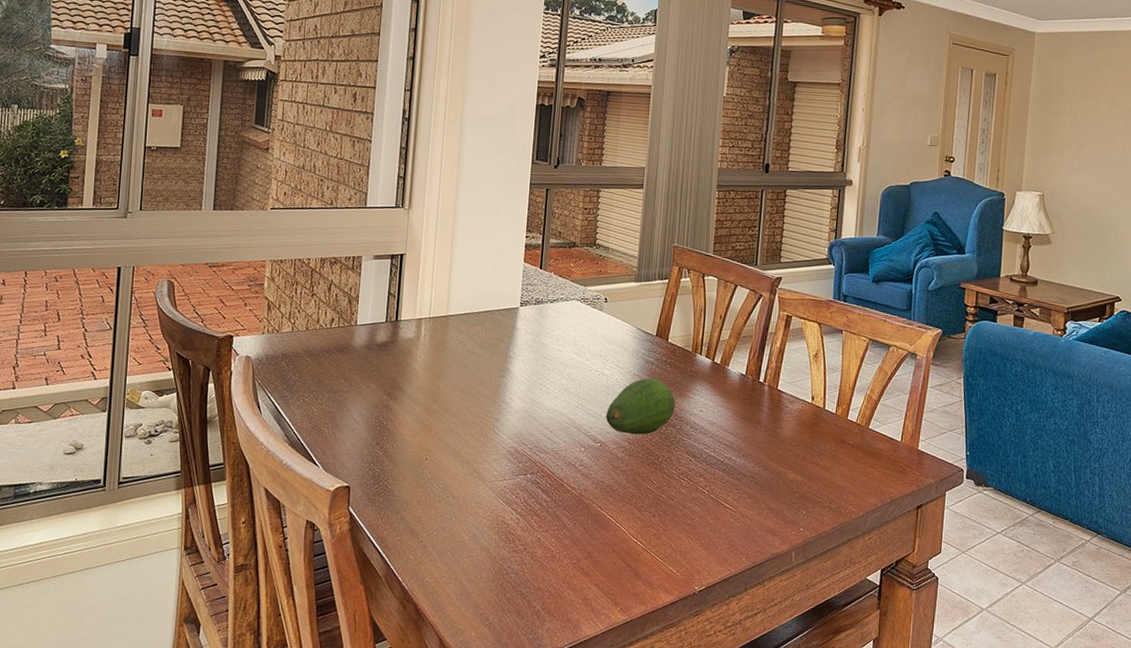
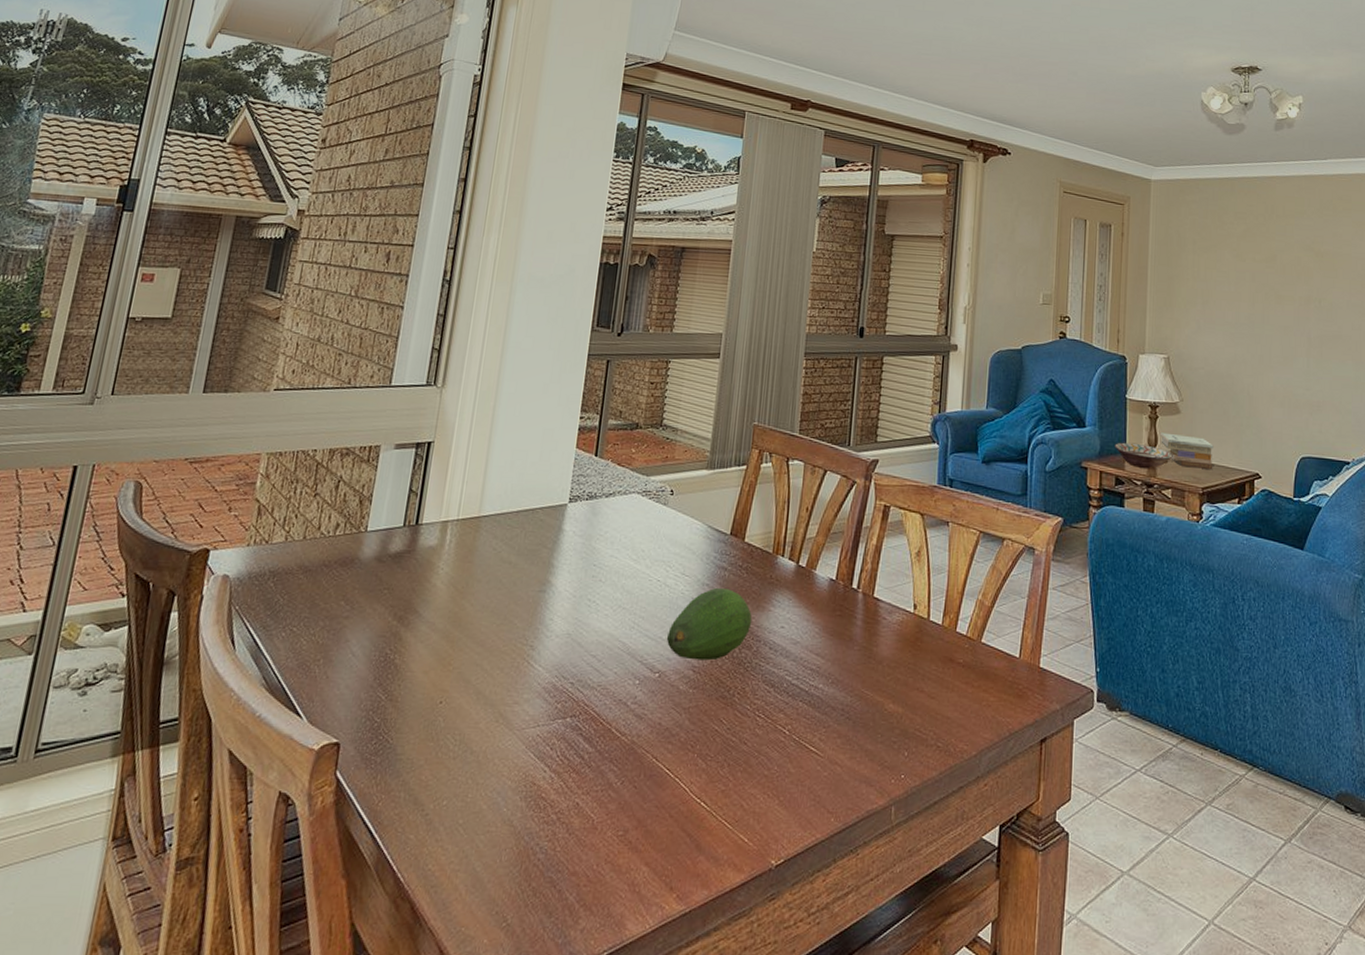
decorative bowl: none [990,267,1043,291] -> present [1115,442,1173,470]
books: none [1031,260,1080,292] -> present [1160,432,1214,469]

